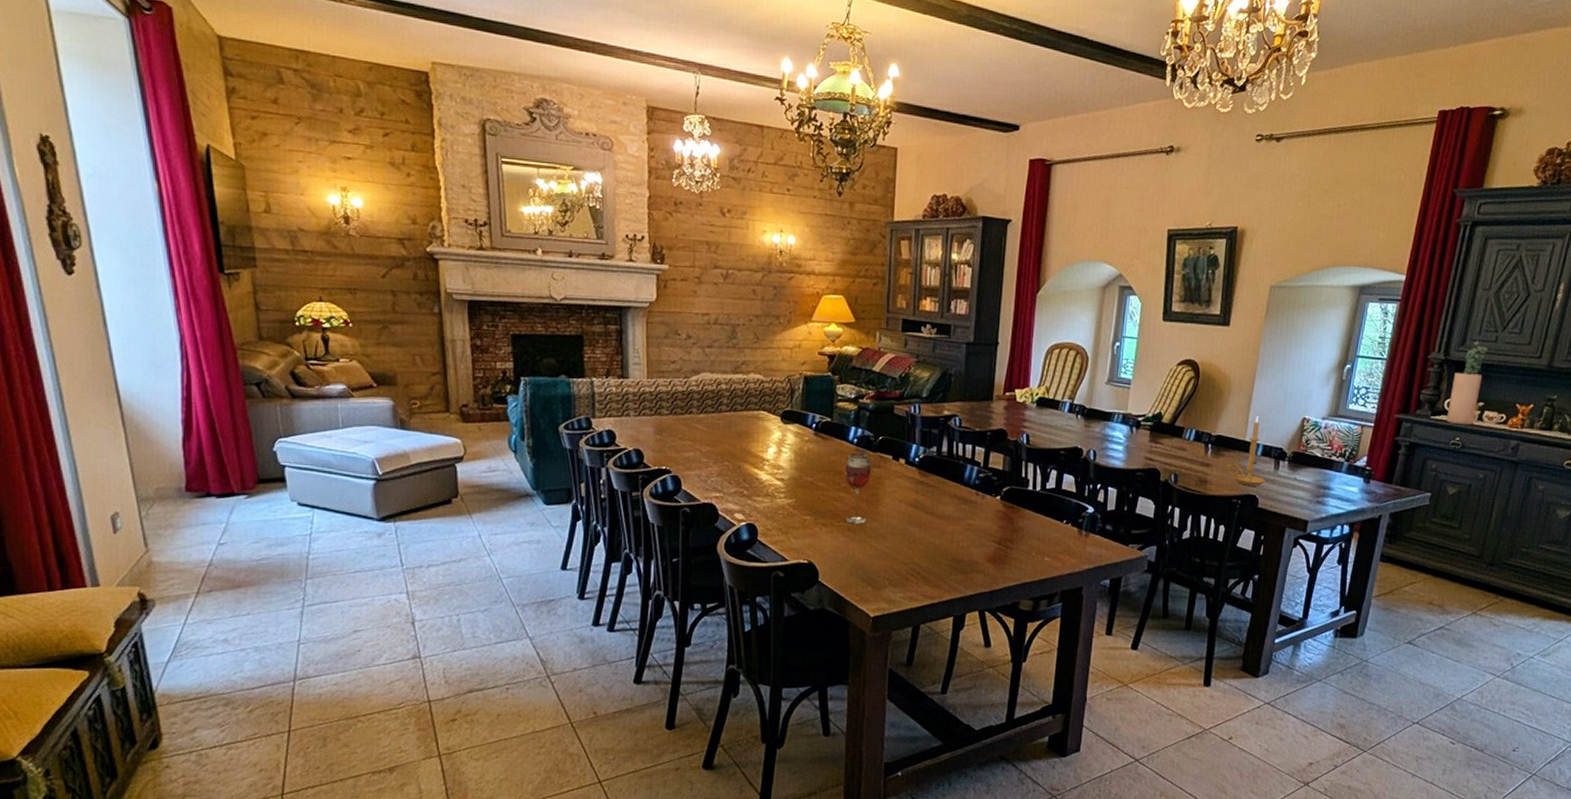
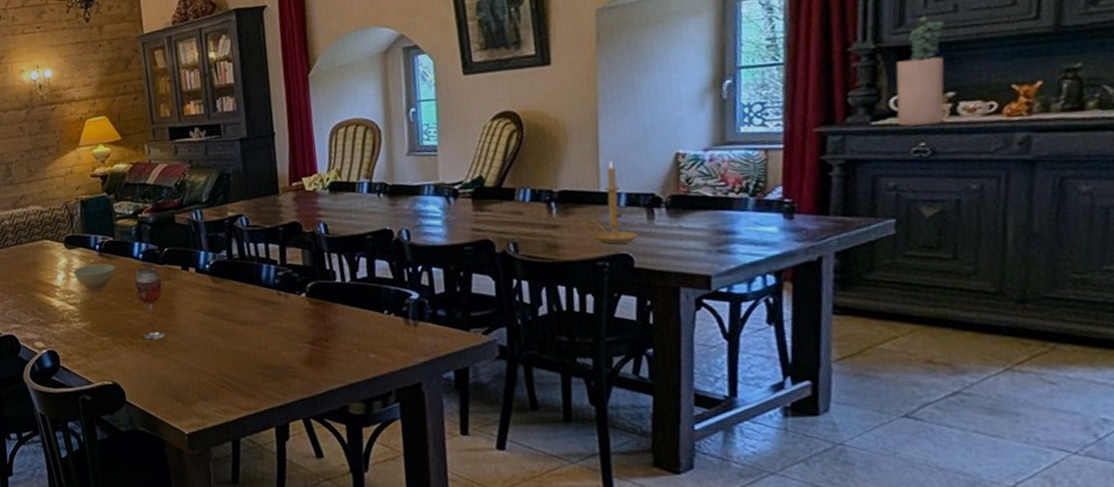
bowl: none [786,442,828,471] -> present [73,264,115,293]

